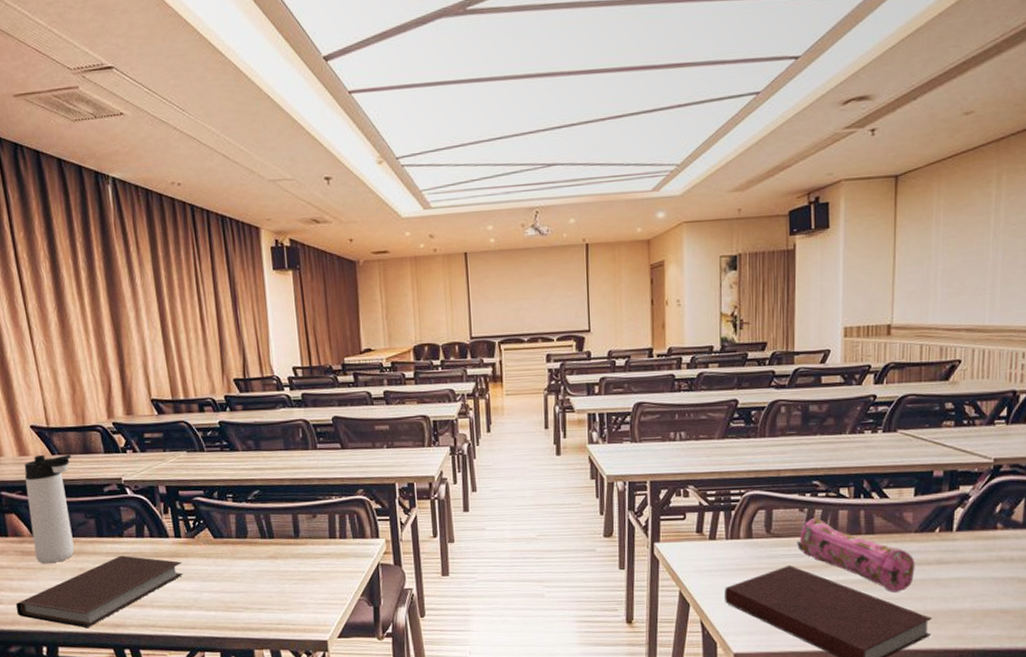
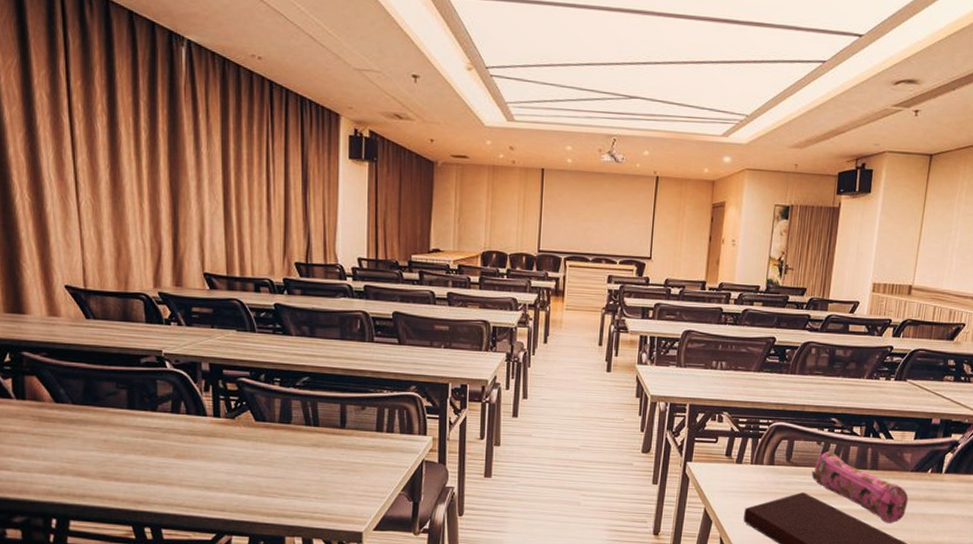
notebook: present [15,555,183,629] -> none [25,430,218,503]
thermos bottle: present [24,454,75,564] -> none [52,317,109,433]

